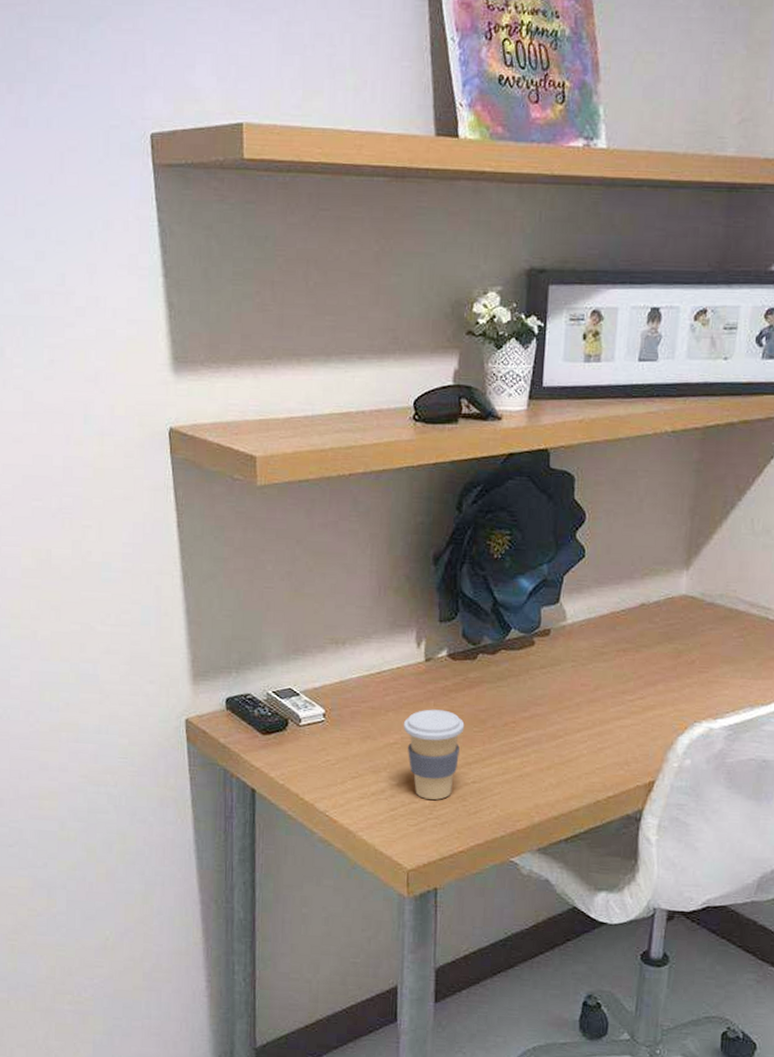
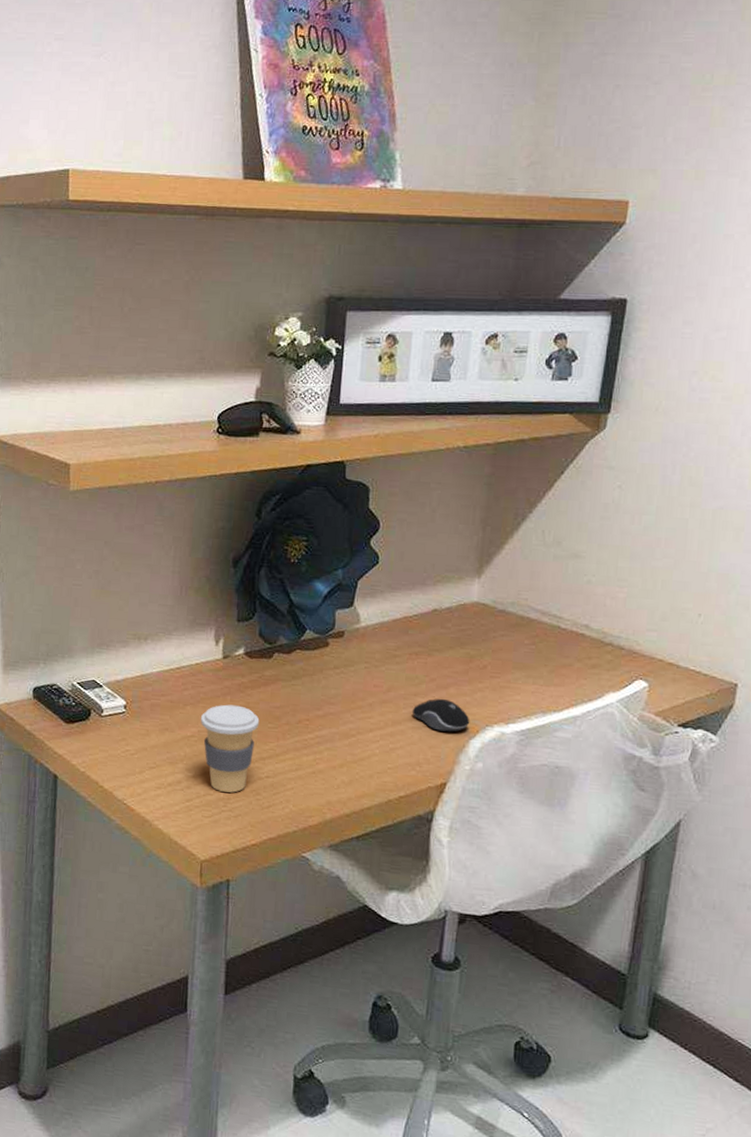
computer mouse: none [619,695,679,730] -> present [412,698,470,732]

